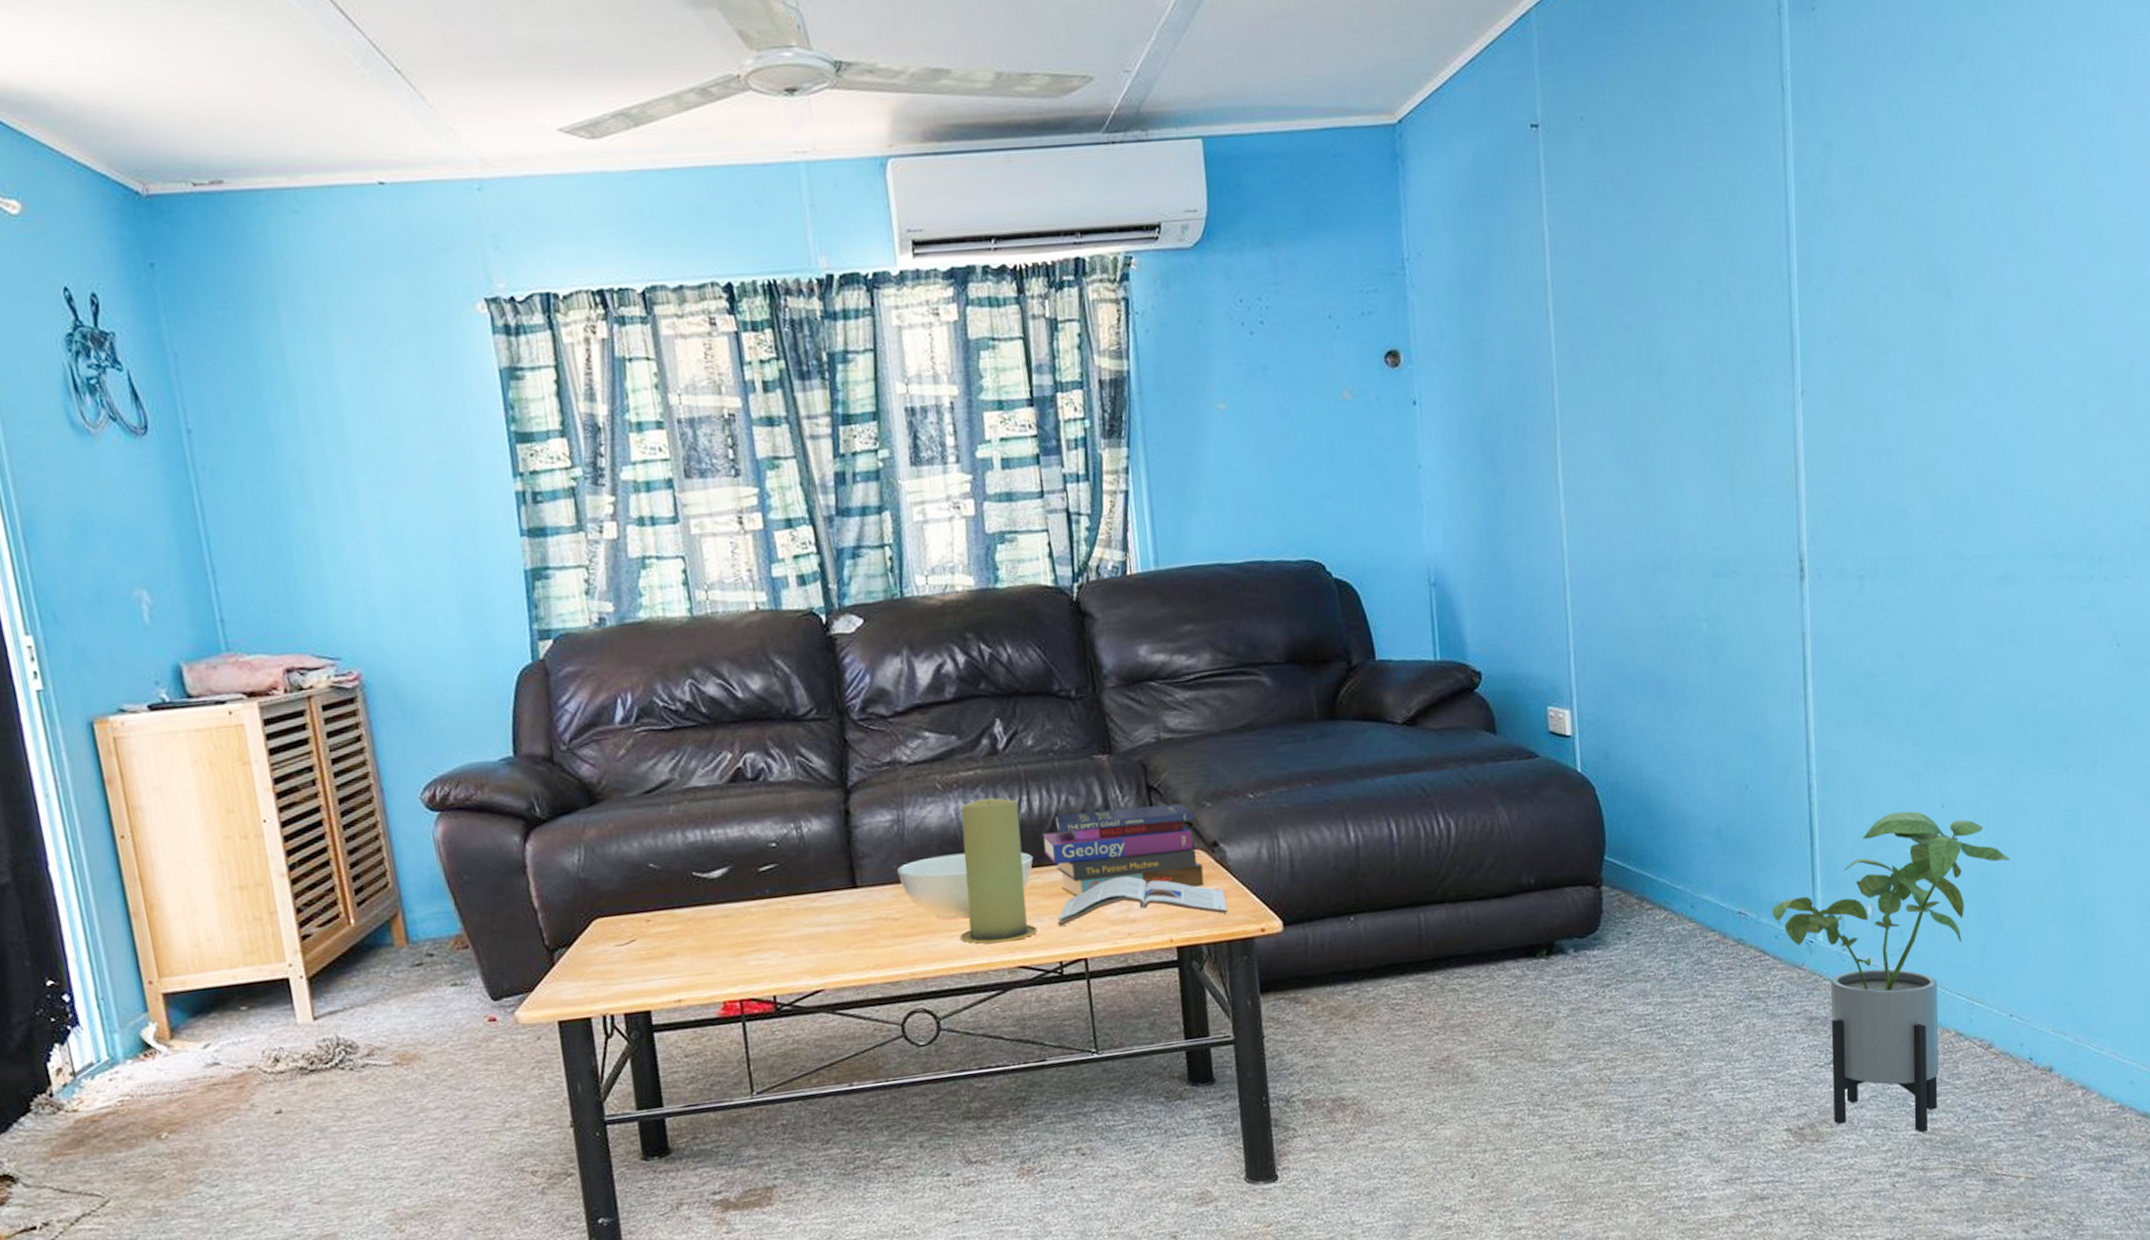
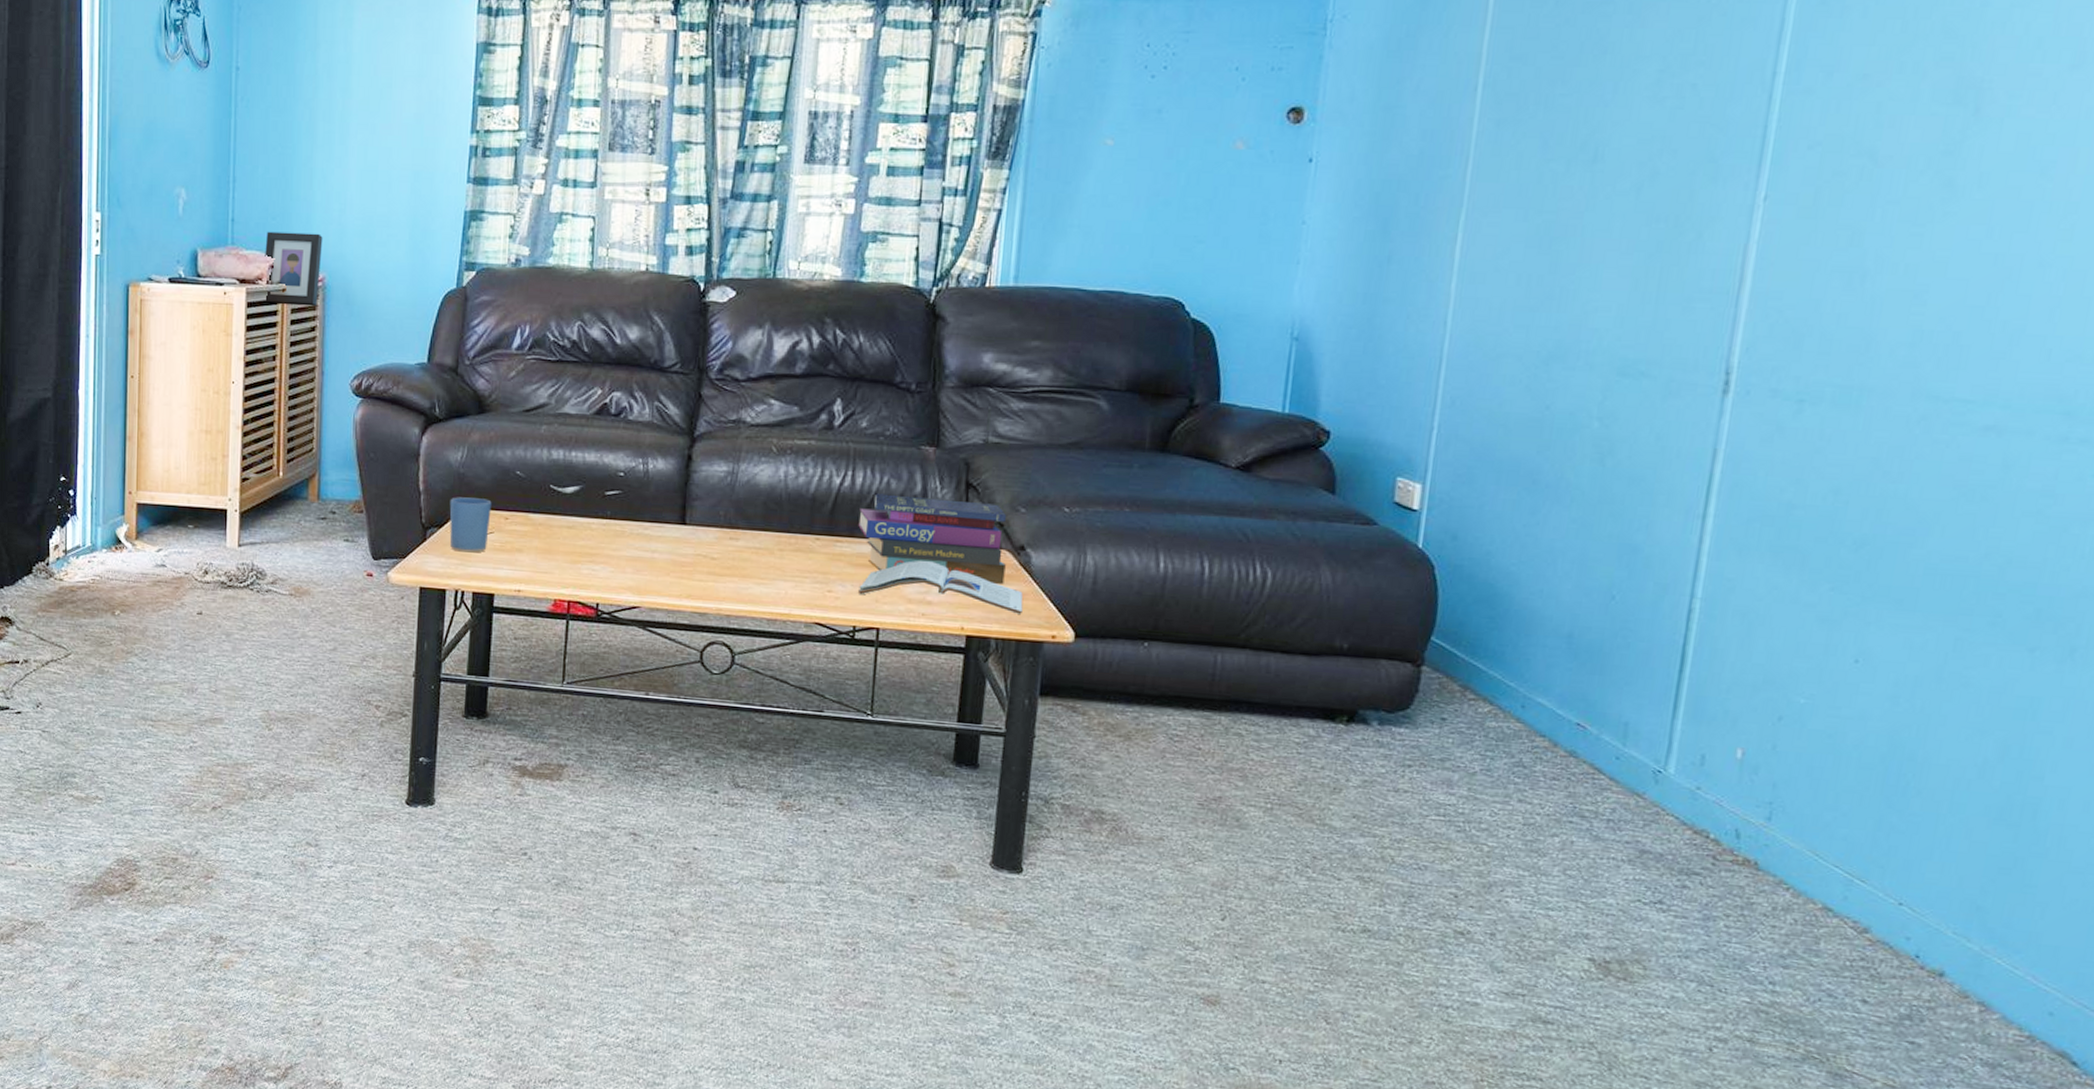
picture frame: none [271,621,358,718] -> present [262,231,323,307]
mug: none [574,902,631,970] -> present [449,497,492,553]
bowl: present [896,852,1034,921] -> none [722,510,848,571]
candle: present [960,797,1039,944] -> none [767,467,843,599]
house plant: present [1771,811,2009,1133] -> none [1617,656,1934,1003]

